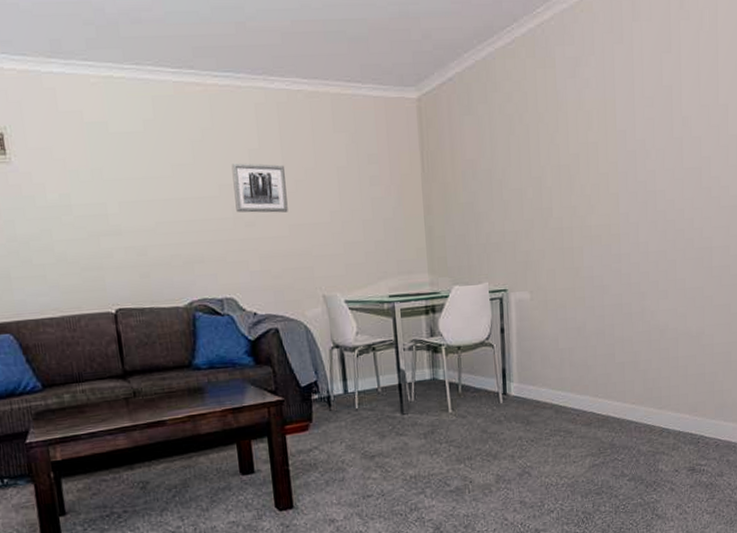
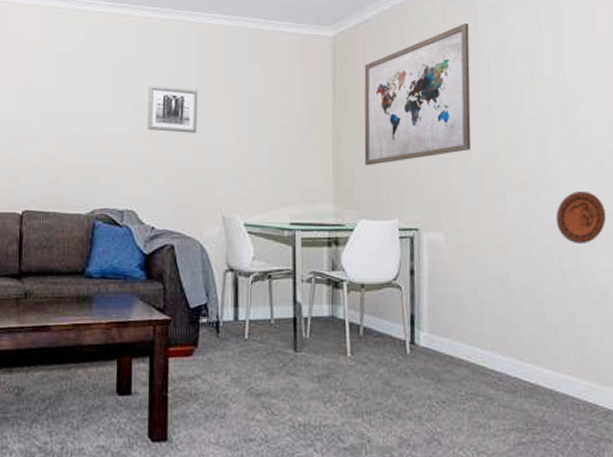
wall art: none [450,78,552,233] -> present [364,23,471,166]
decorative plate: none [625,241,666,290] -> present [555,192,606,245]

